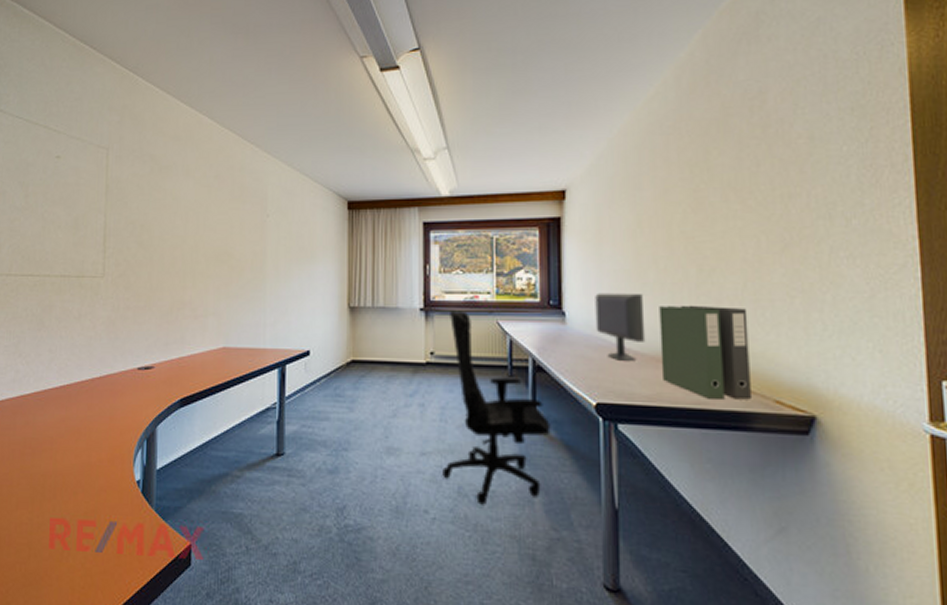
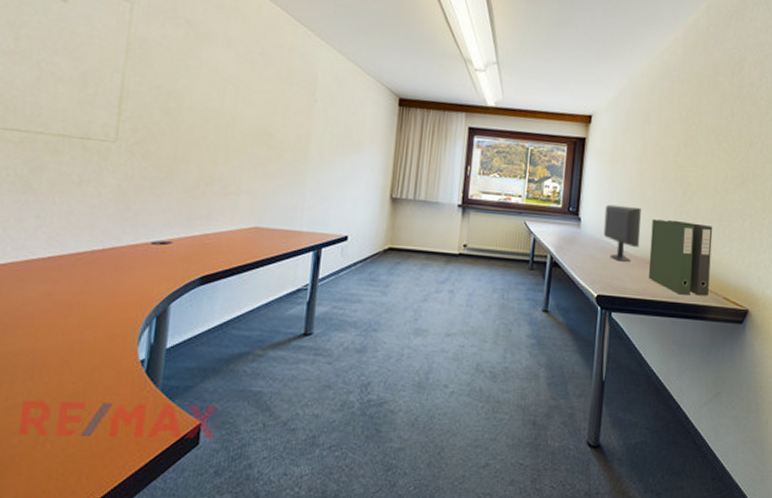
office chair: present [442,310,551,505] -> none [464,209,560,379]

